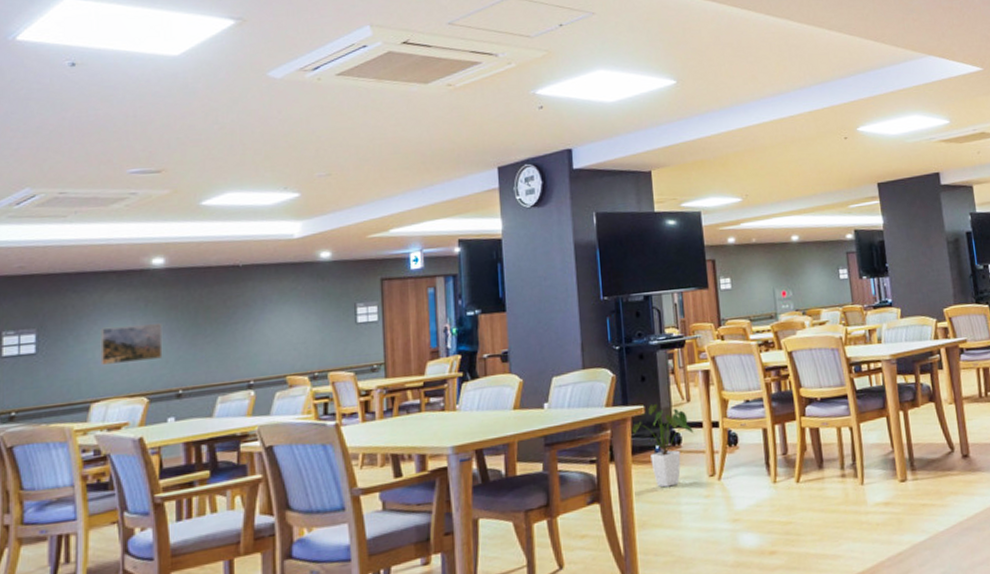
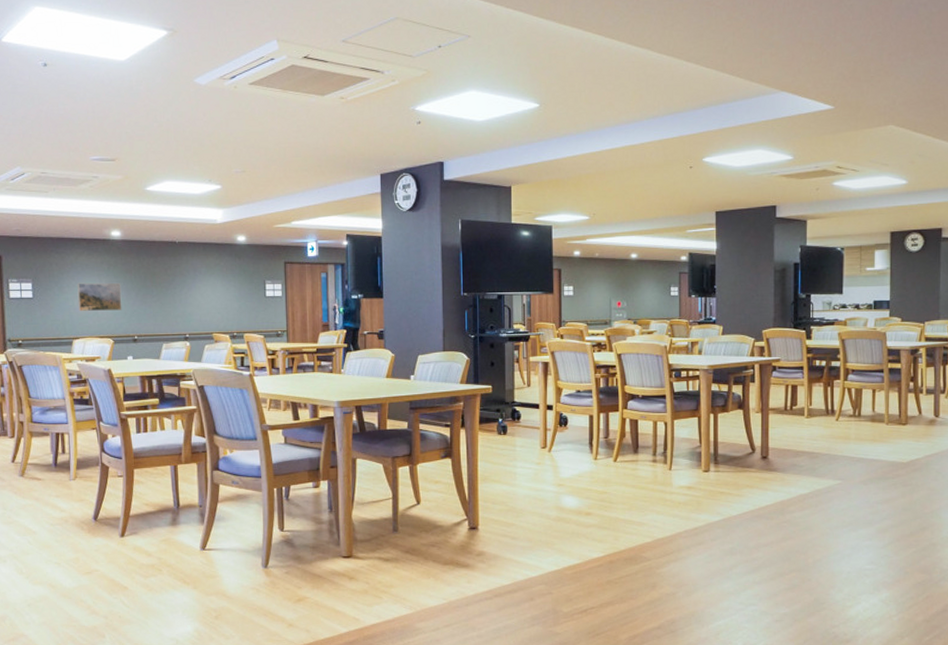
house plant: present [632,403,695,488] -> none [481,385,532,453]

